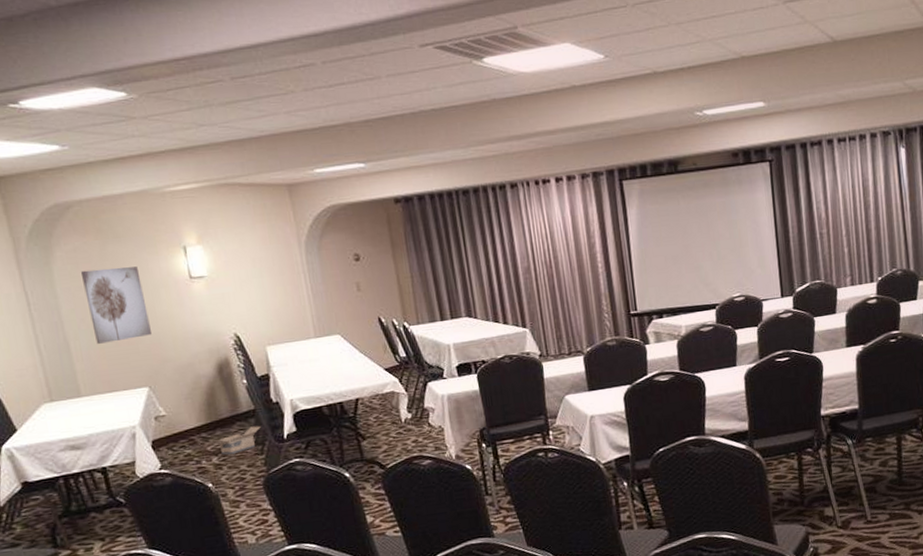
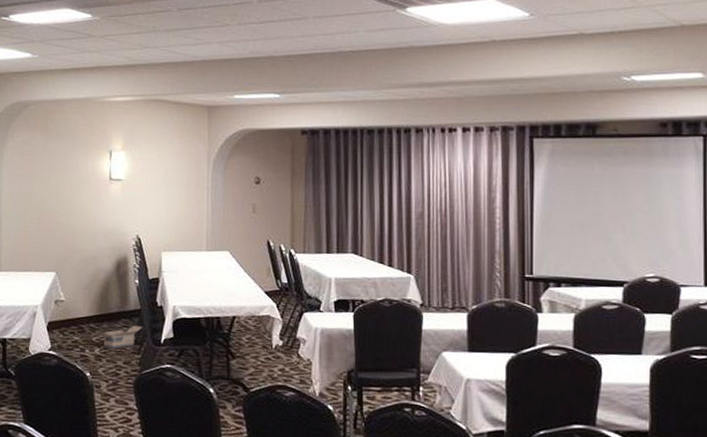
wall art: present [81,266,152,344] -> none [23,161,70,227]

